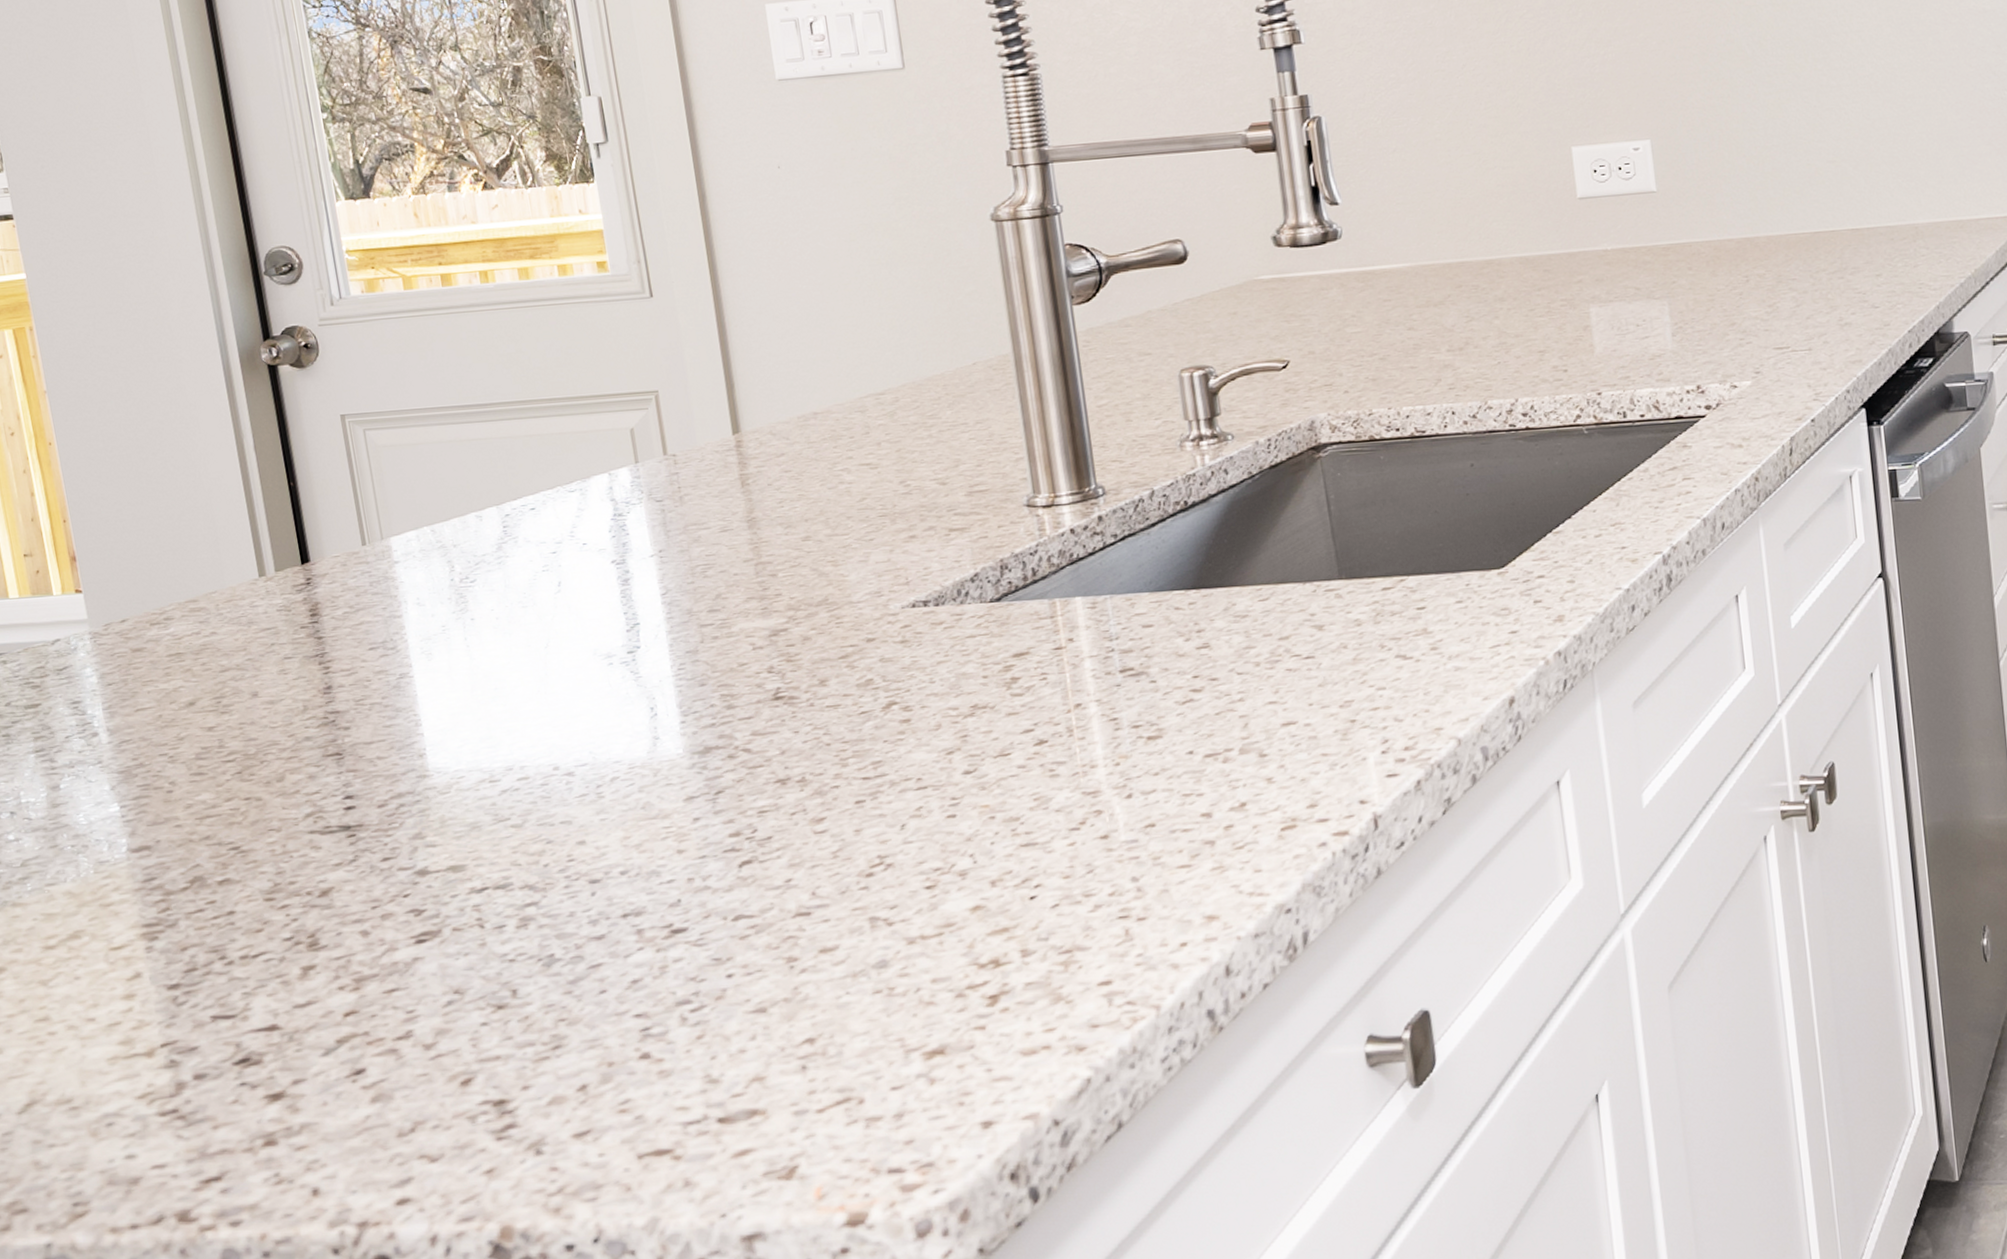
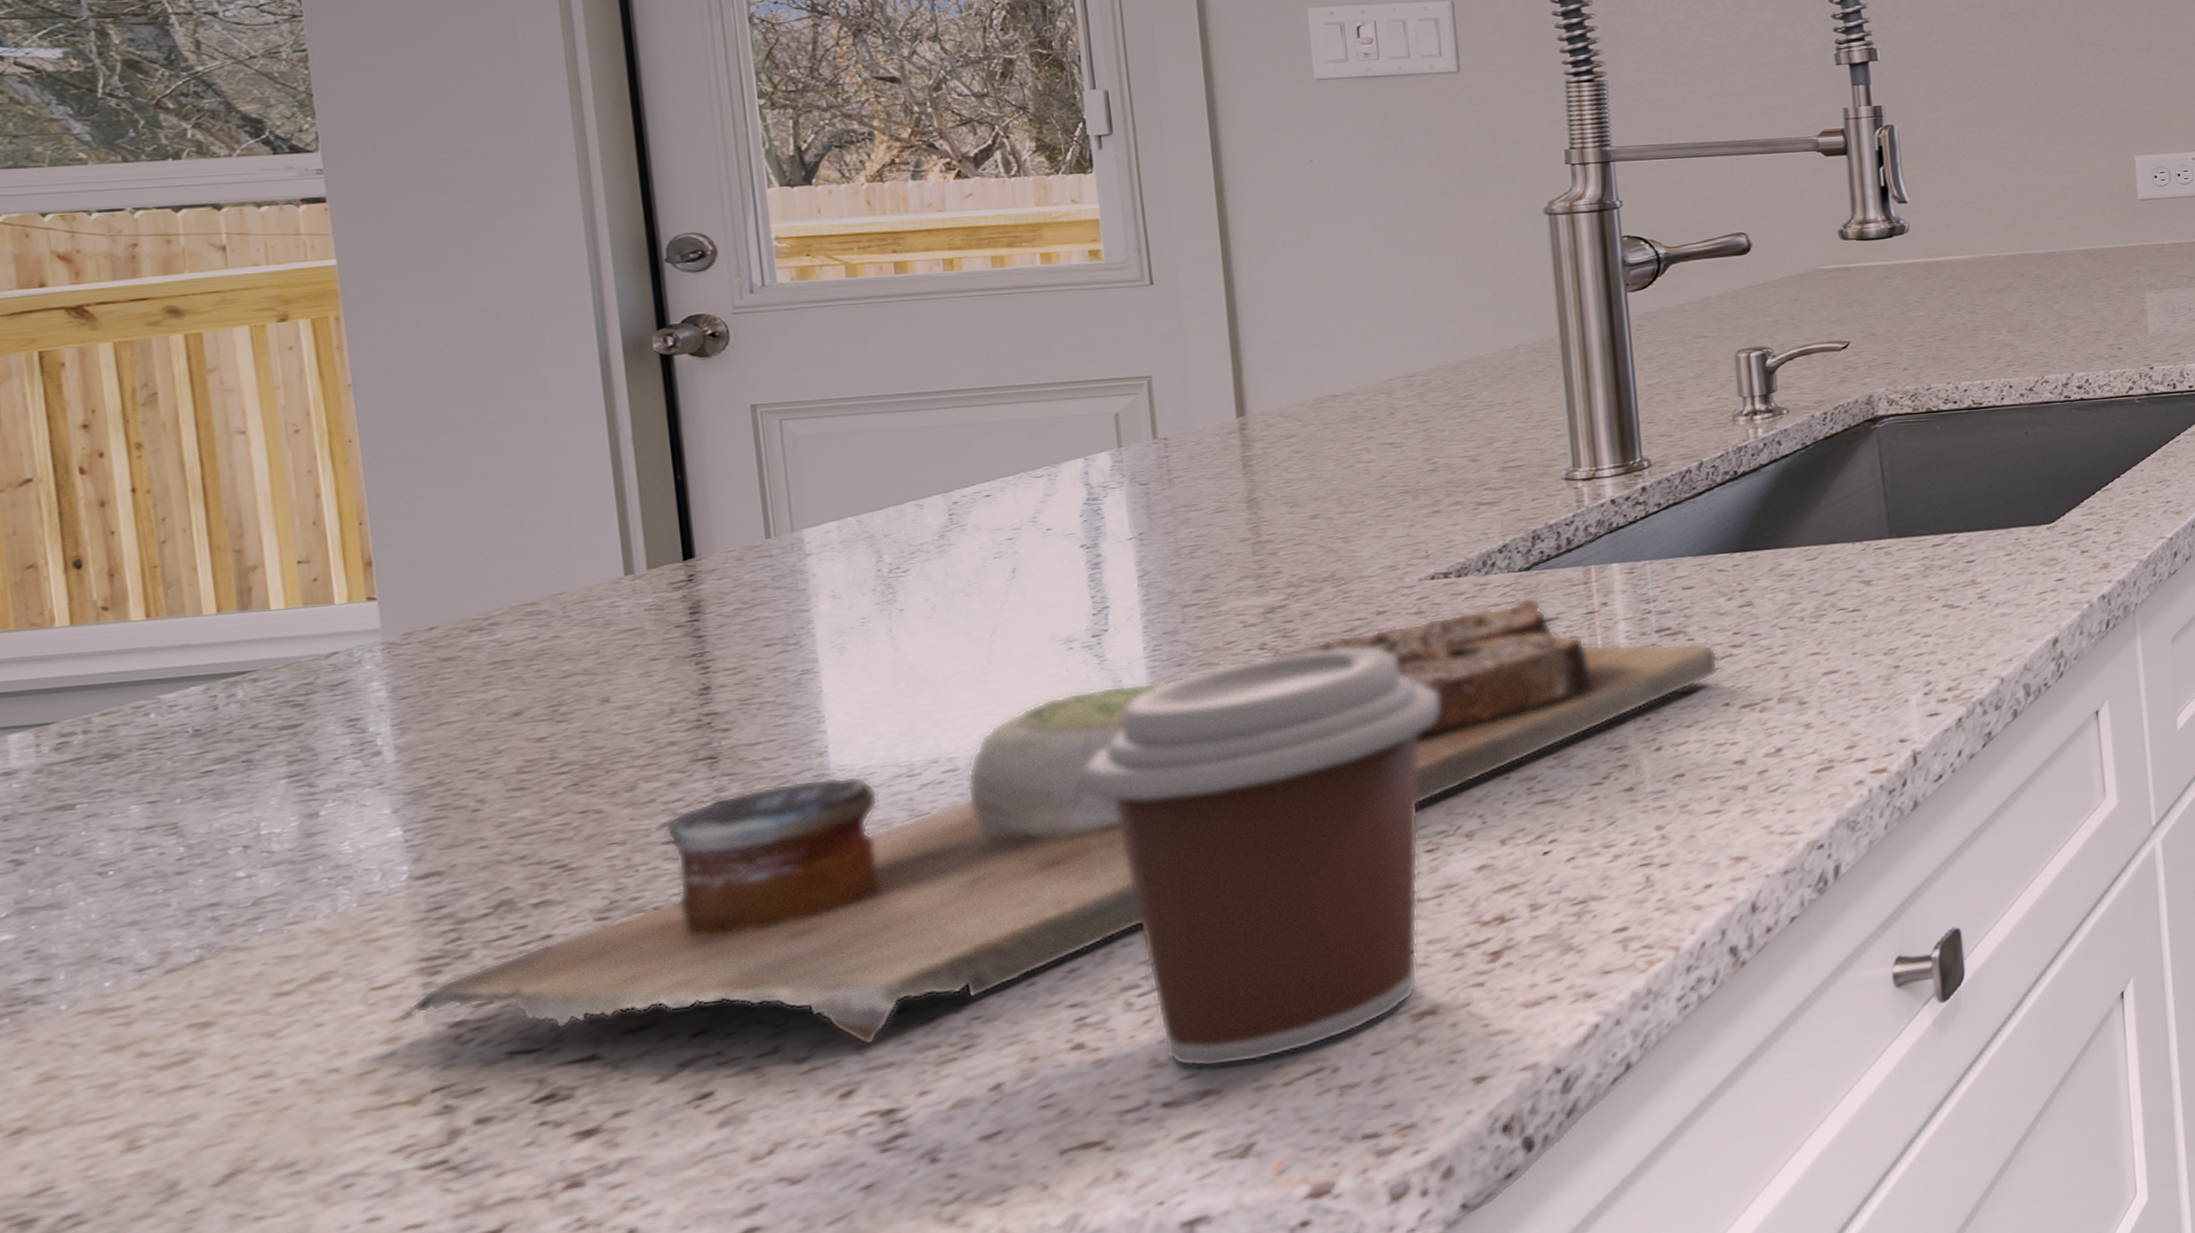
cutting board: none [134,630,1181,1038] -> present [402,597,1719,1046]
coffee cup: none [630,675,929,1087] -> present [1083,647,1440,1067]

